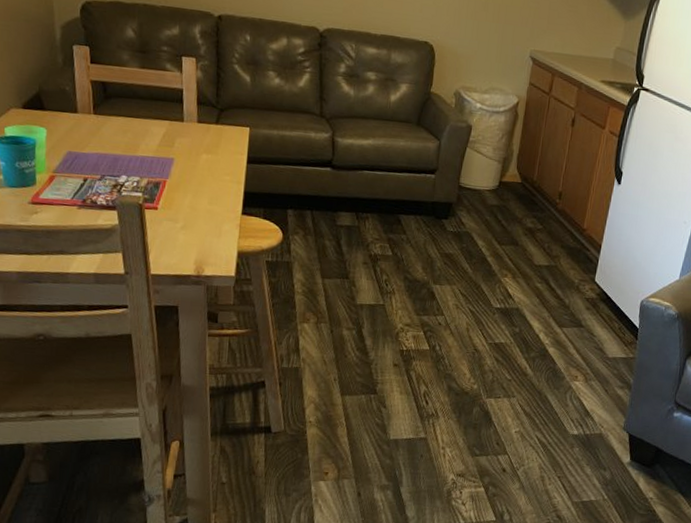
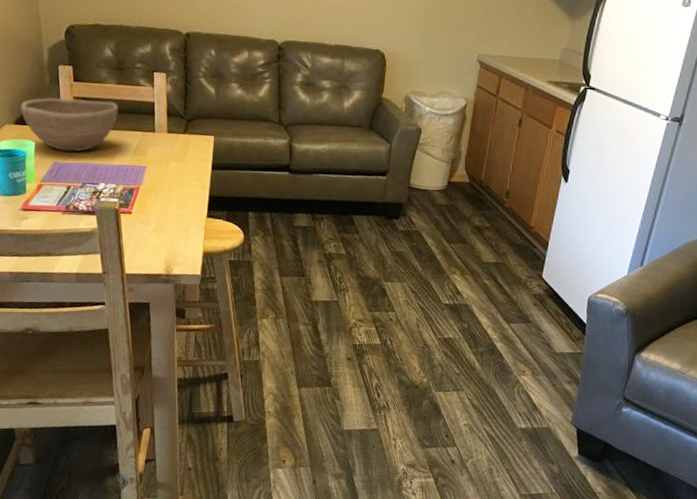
bowl: none [29,80,142,141] -> present [21,97,118,152]

